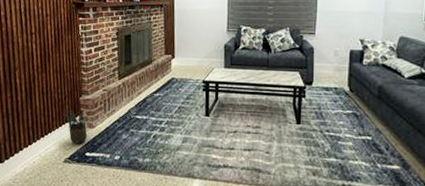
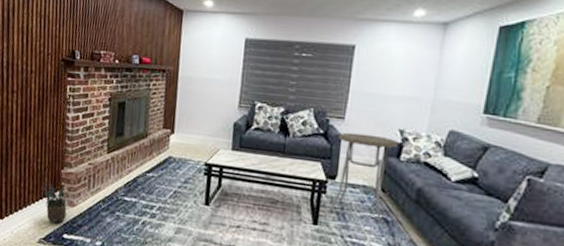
side table: none [309,45,359,118] -> present [329,132,397,223]

